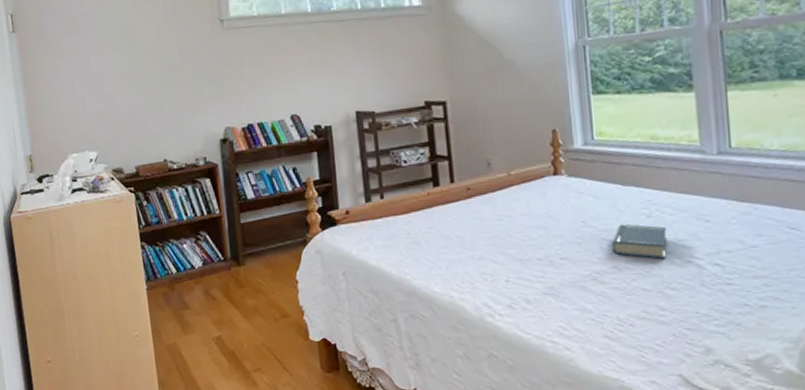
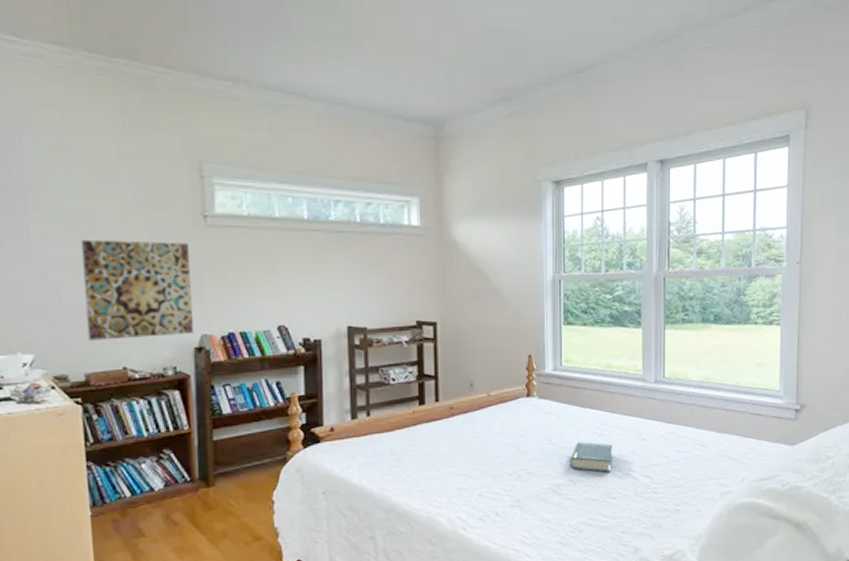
wall art: none [126,46,218,138] -> present [81,239,193,341]

